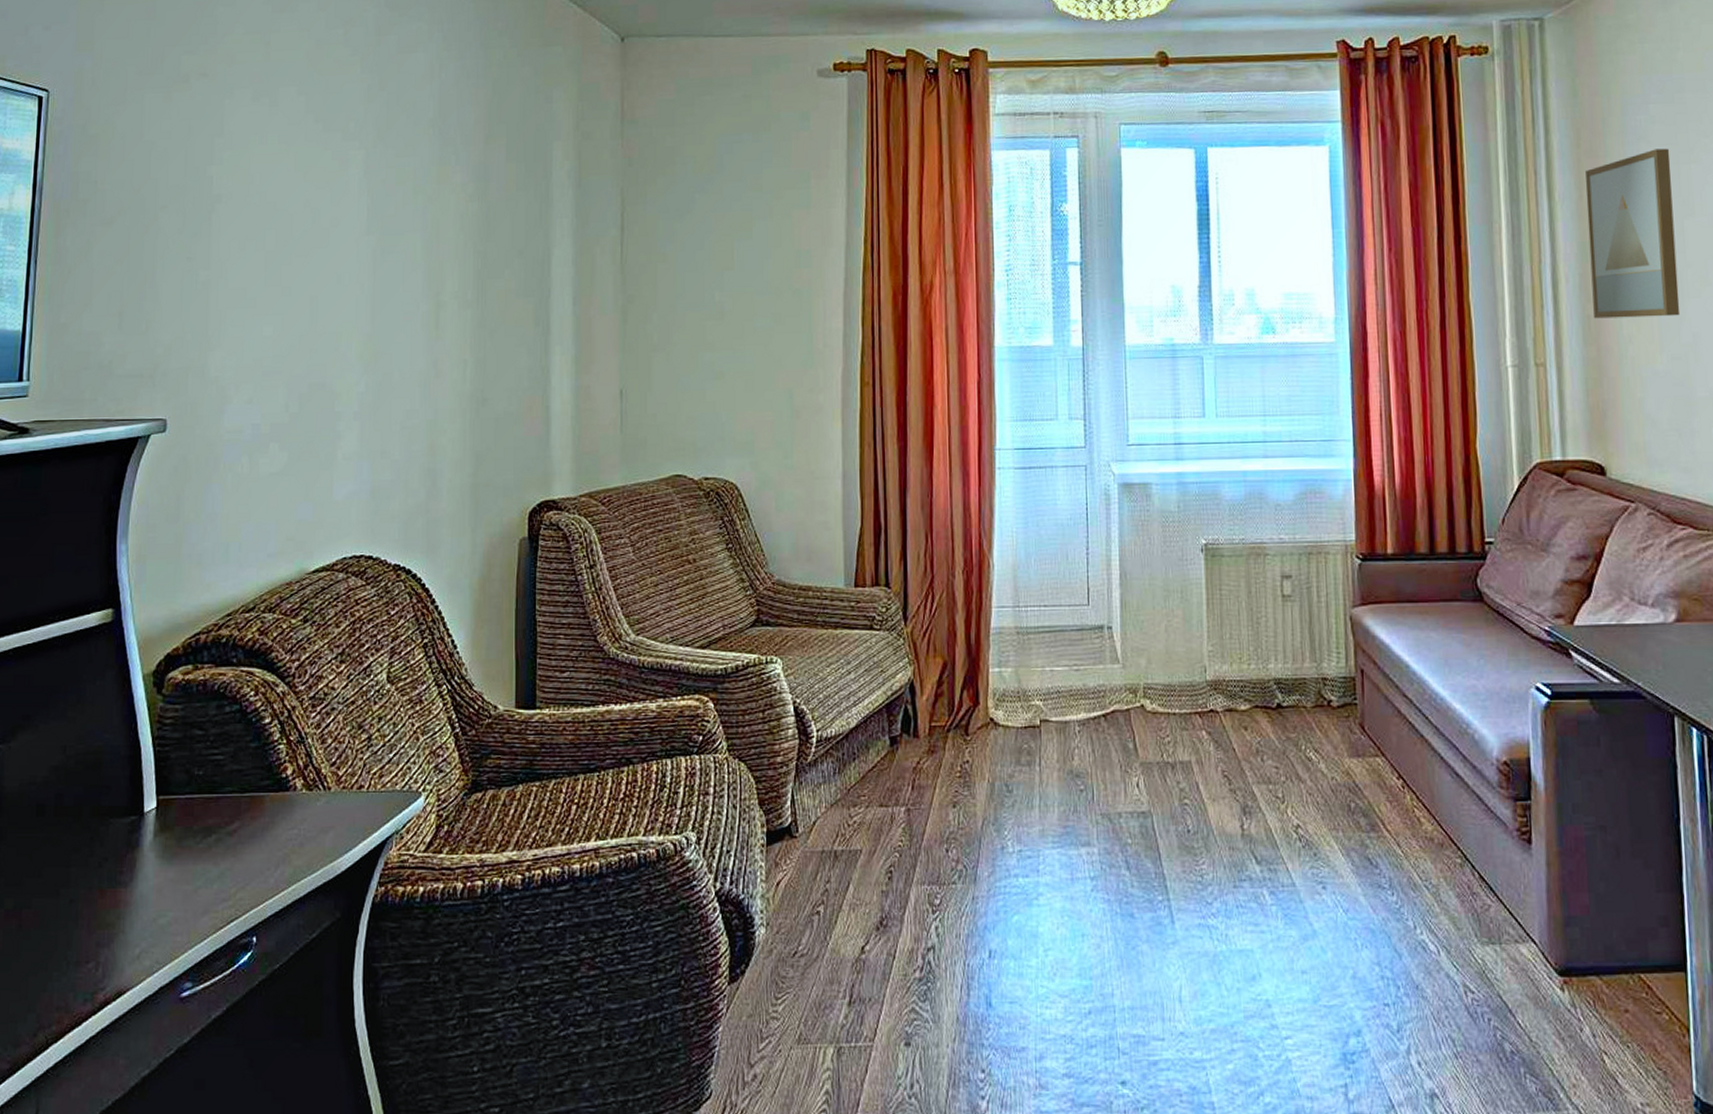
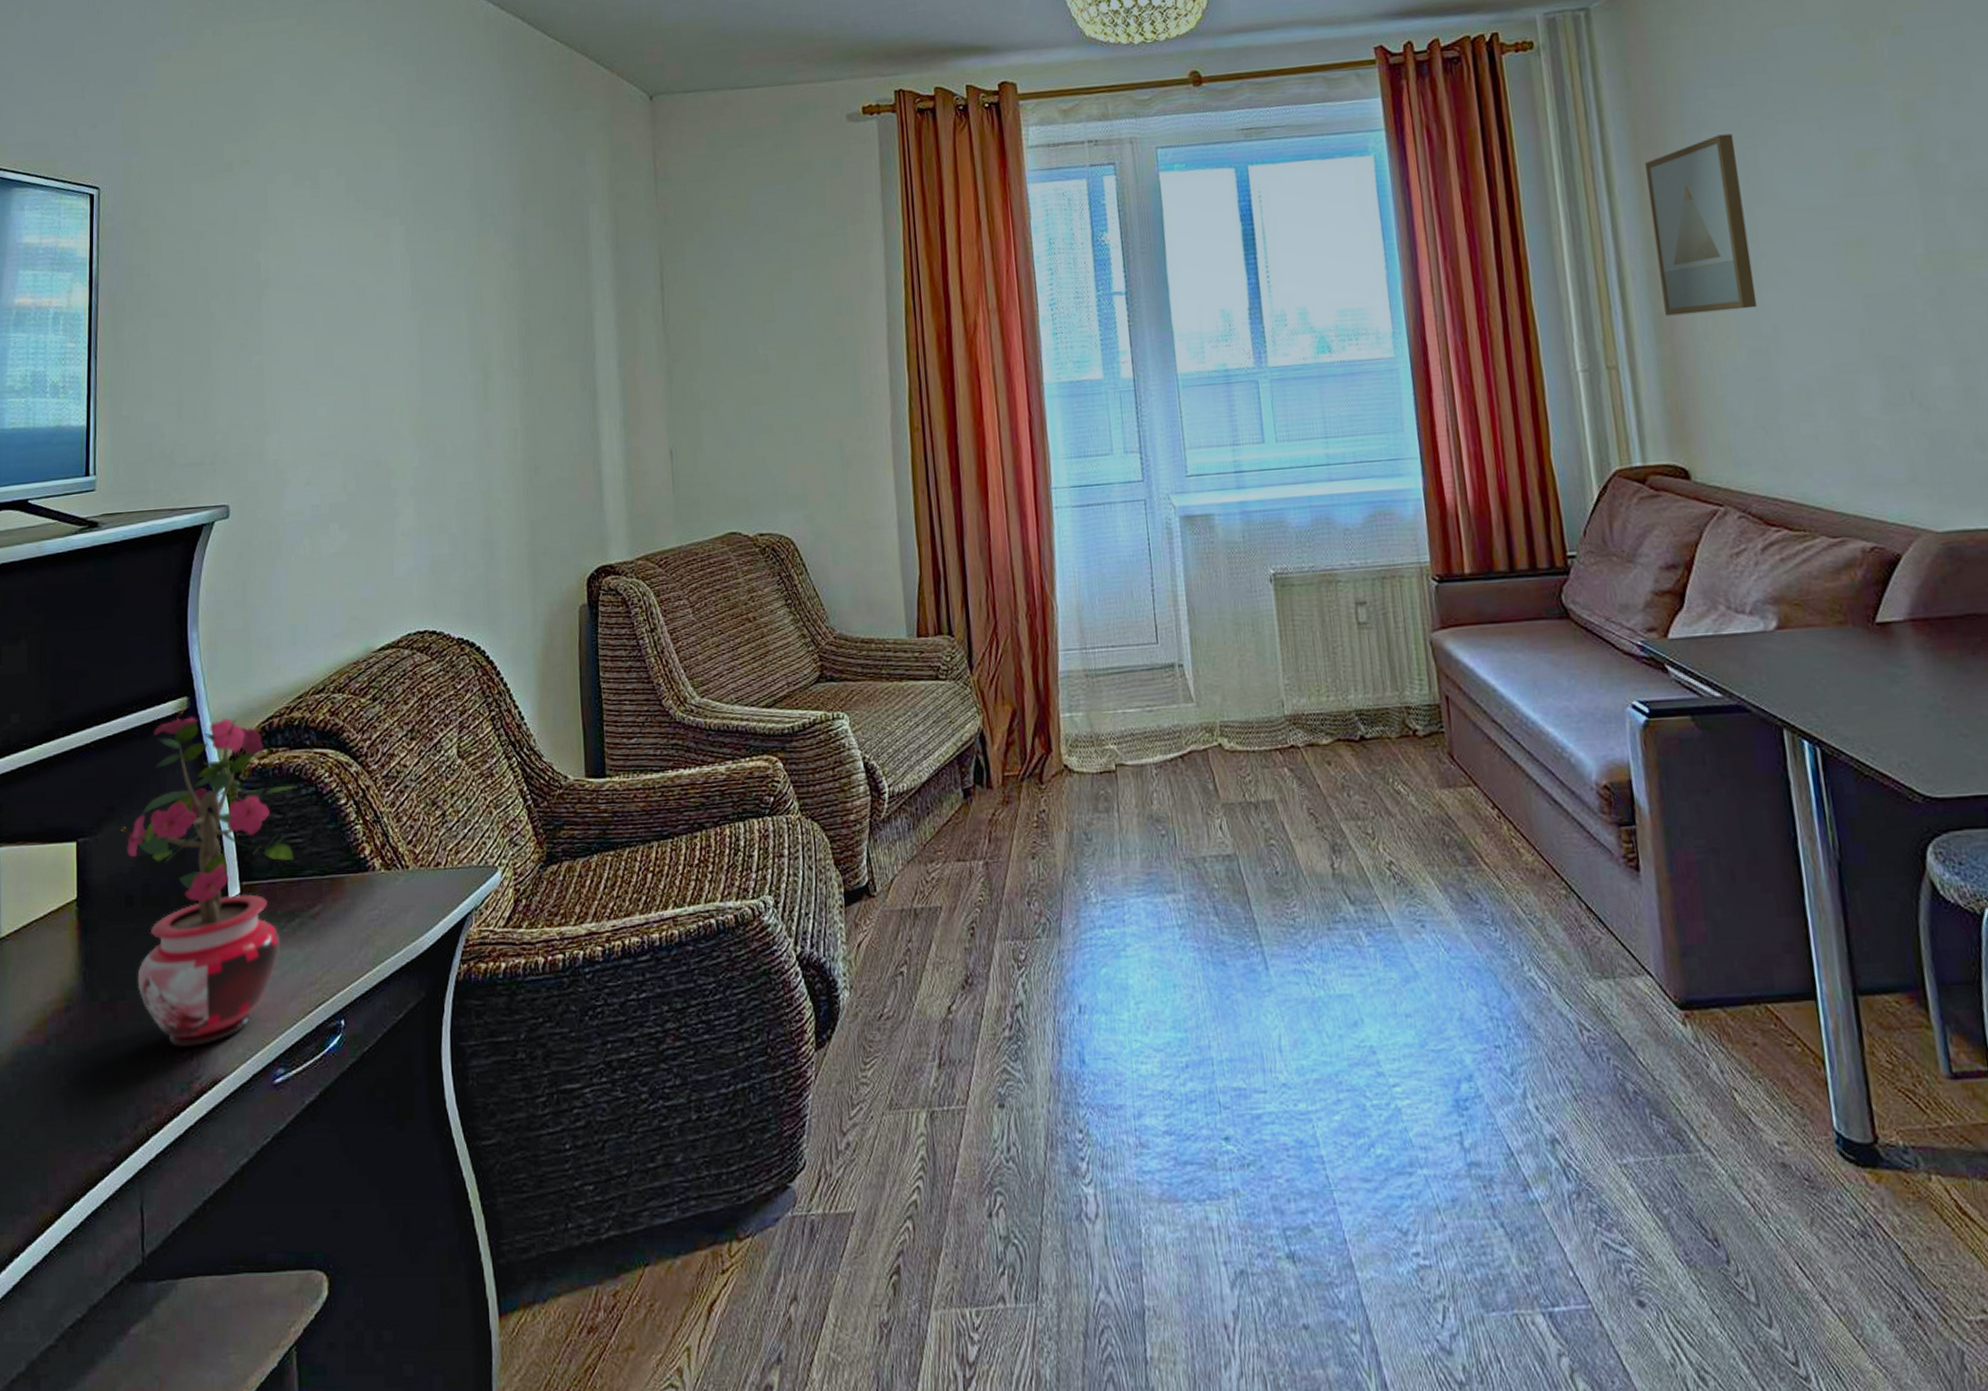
potted plant: none [35,618,221,959] -> present [120,707,297,1048]

